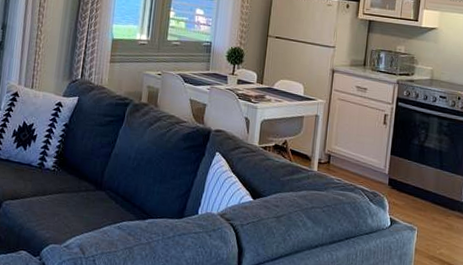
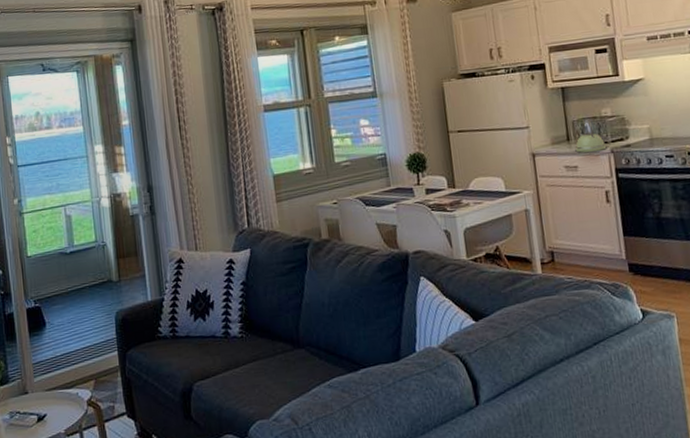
kettle: none [368,50,395,81] -> present [575,117,607,153]

